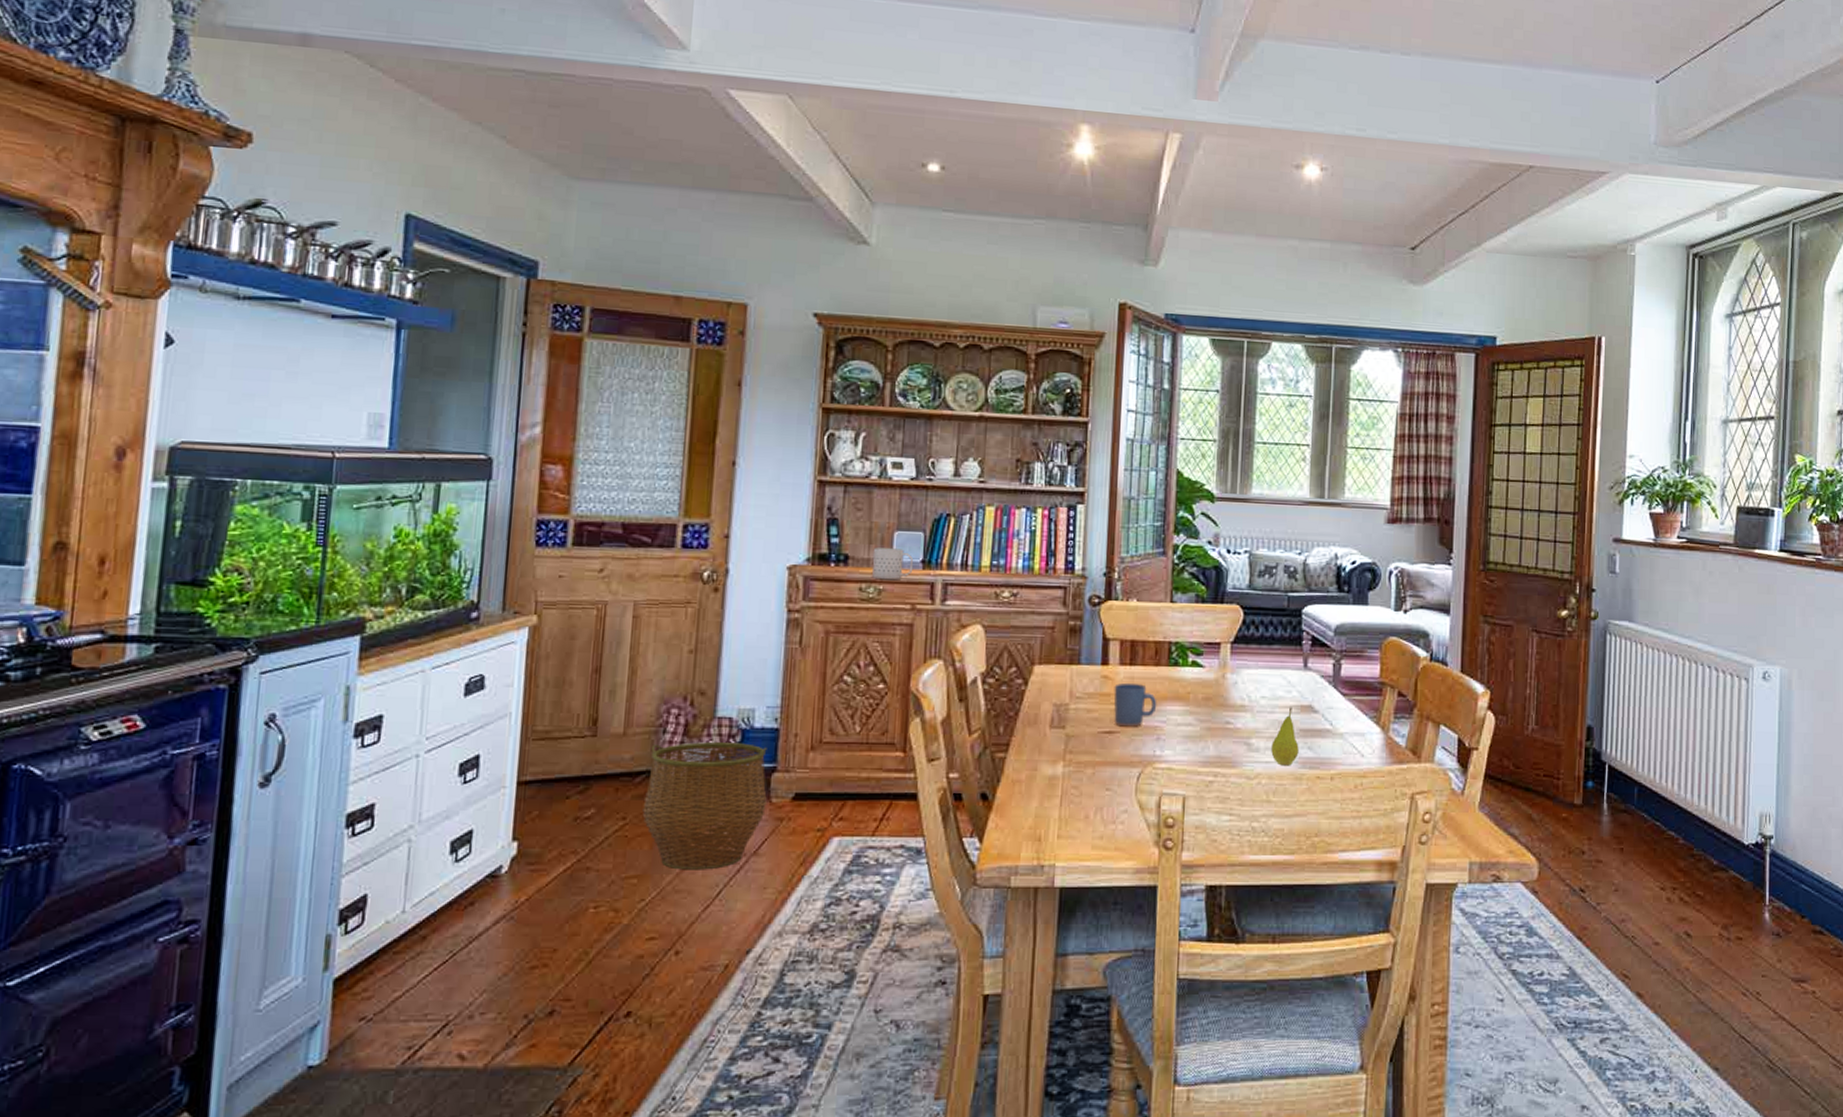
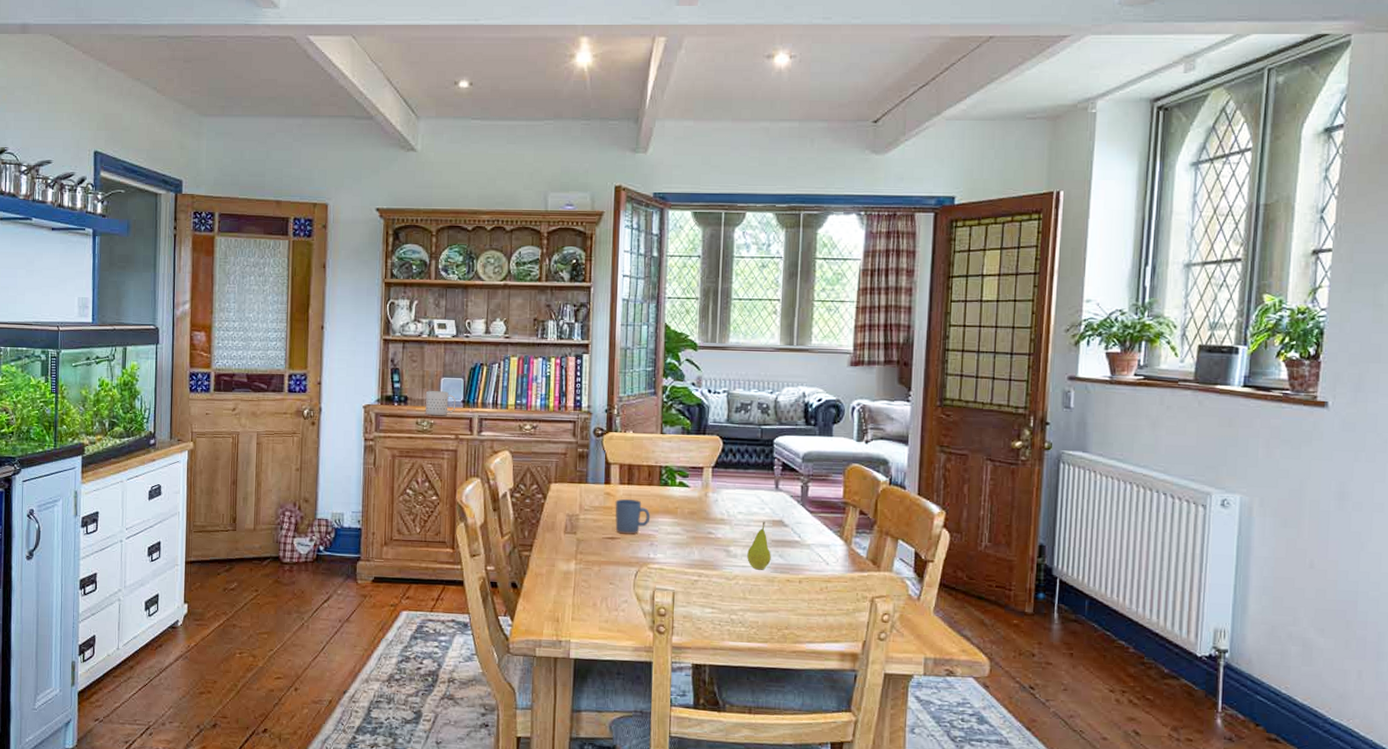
basket: present [642,741,768,870] -> none [269,536,355,631]

